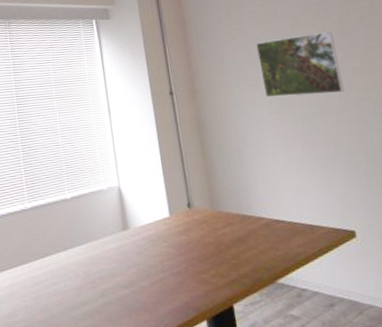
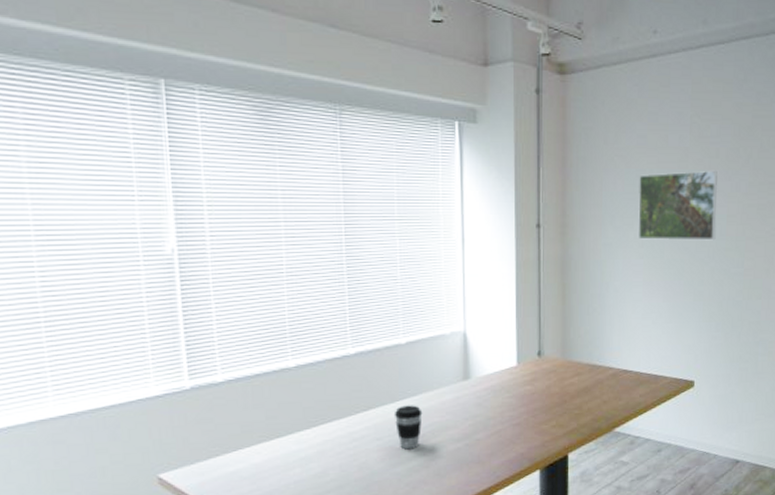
coffee cup: none [66,253,91,295] -> present [394,405,423,450]

